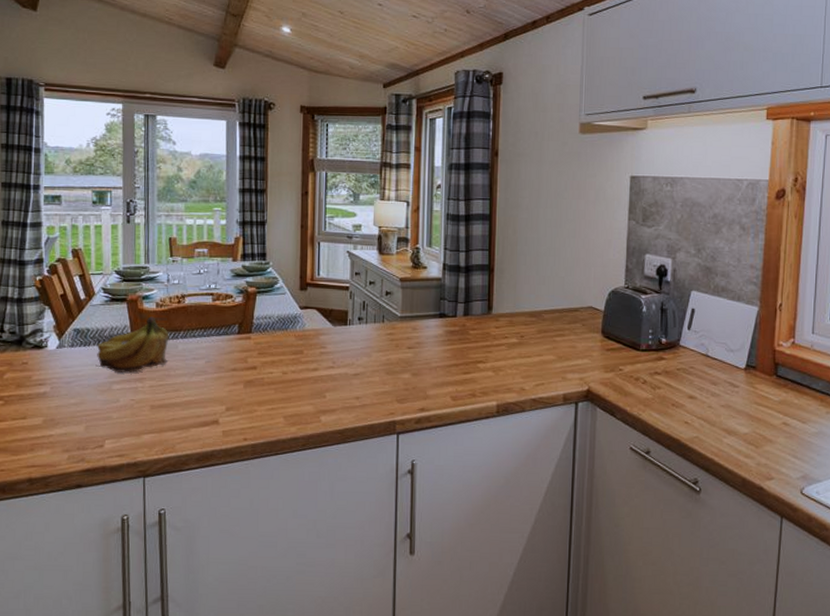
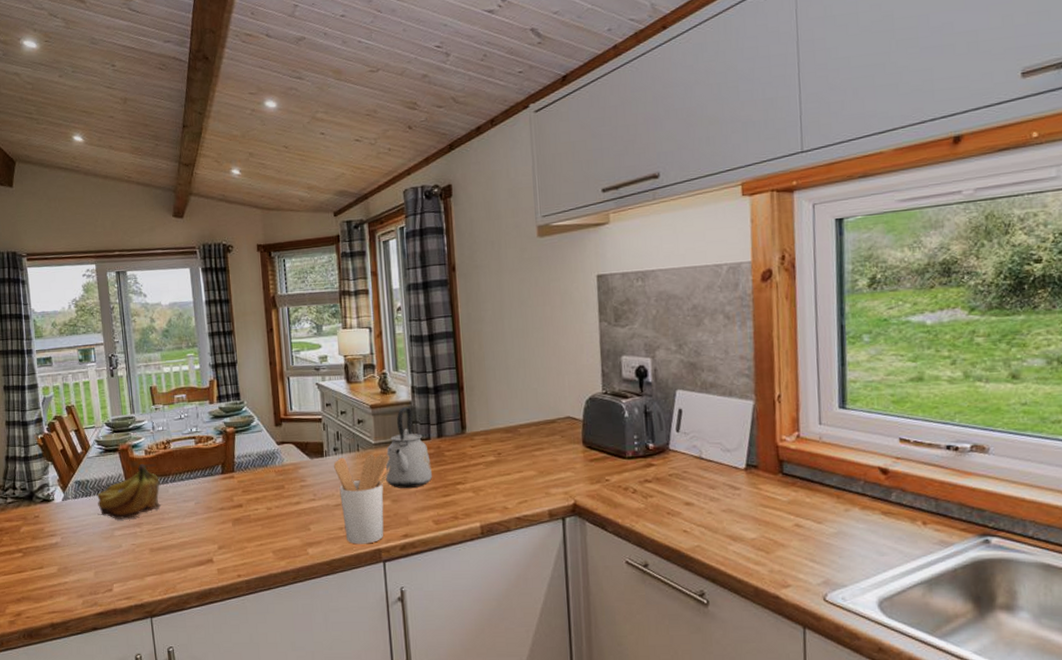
utensil holder: none [357,325,414,415] -> present [334,453,390,545]
kettle: none [408,283,455,364] -> present [385,407,433,489]

